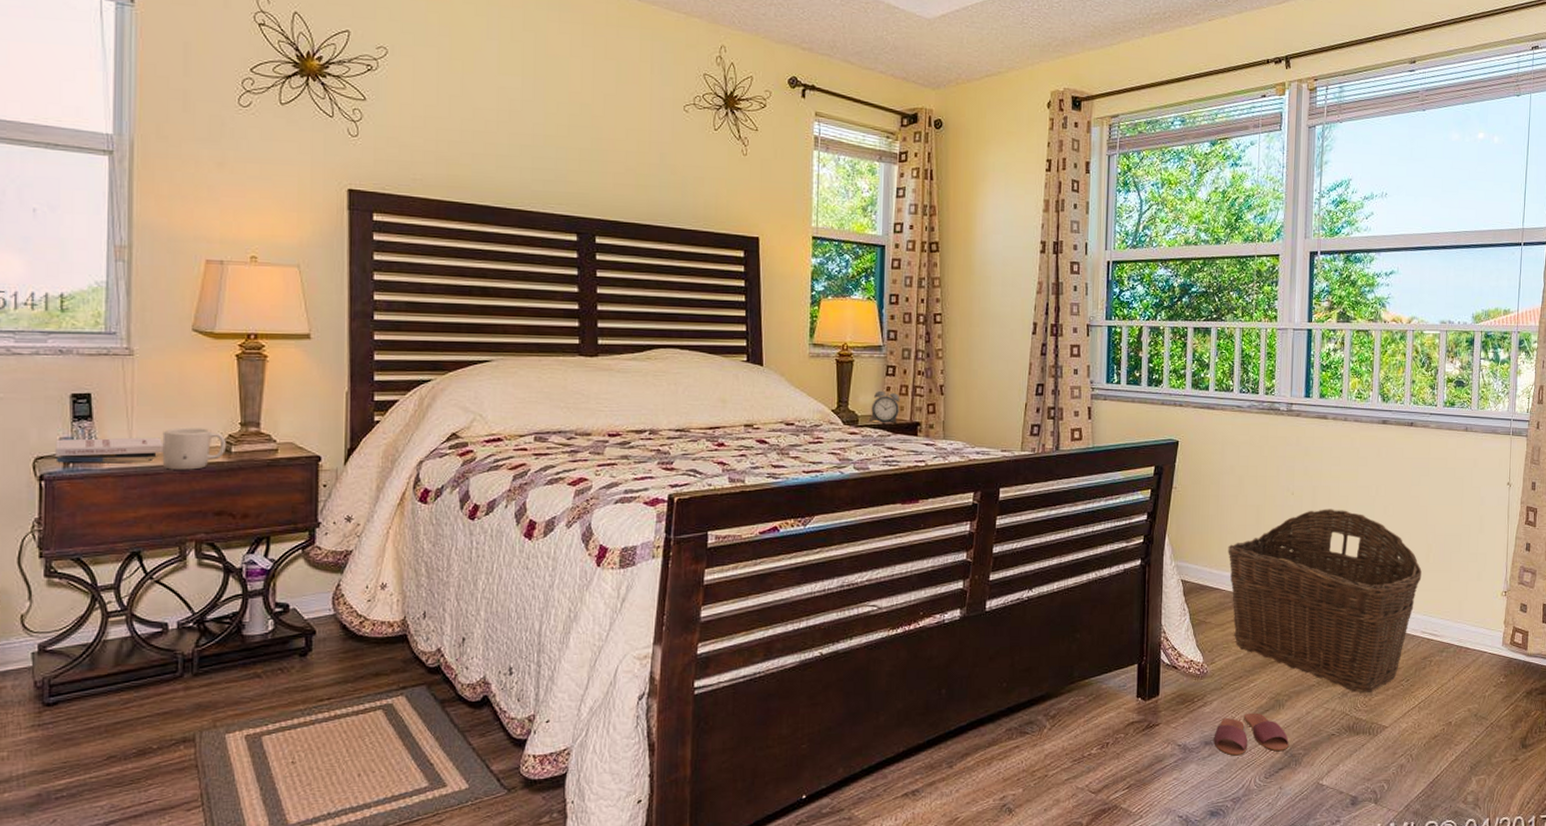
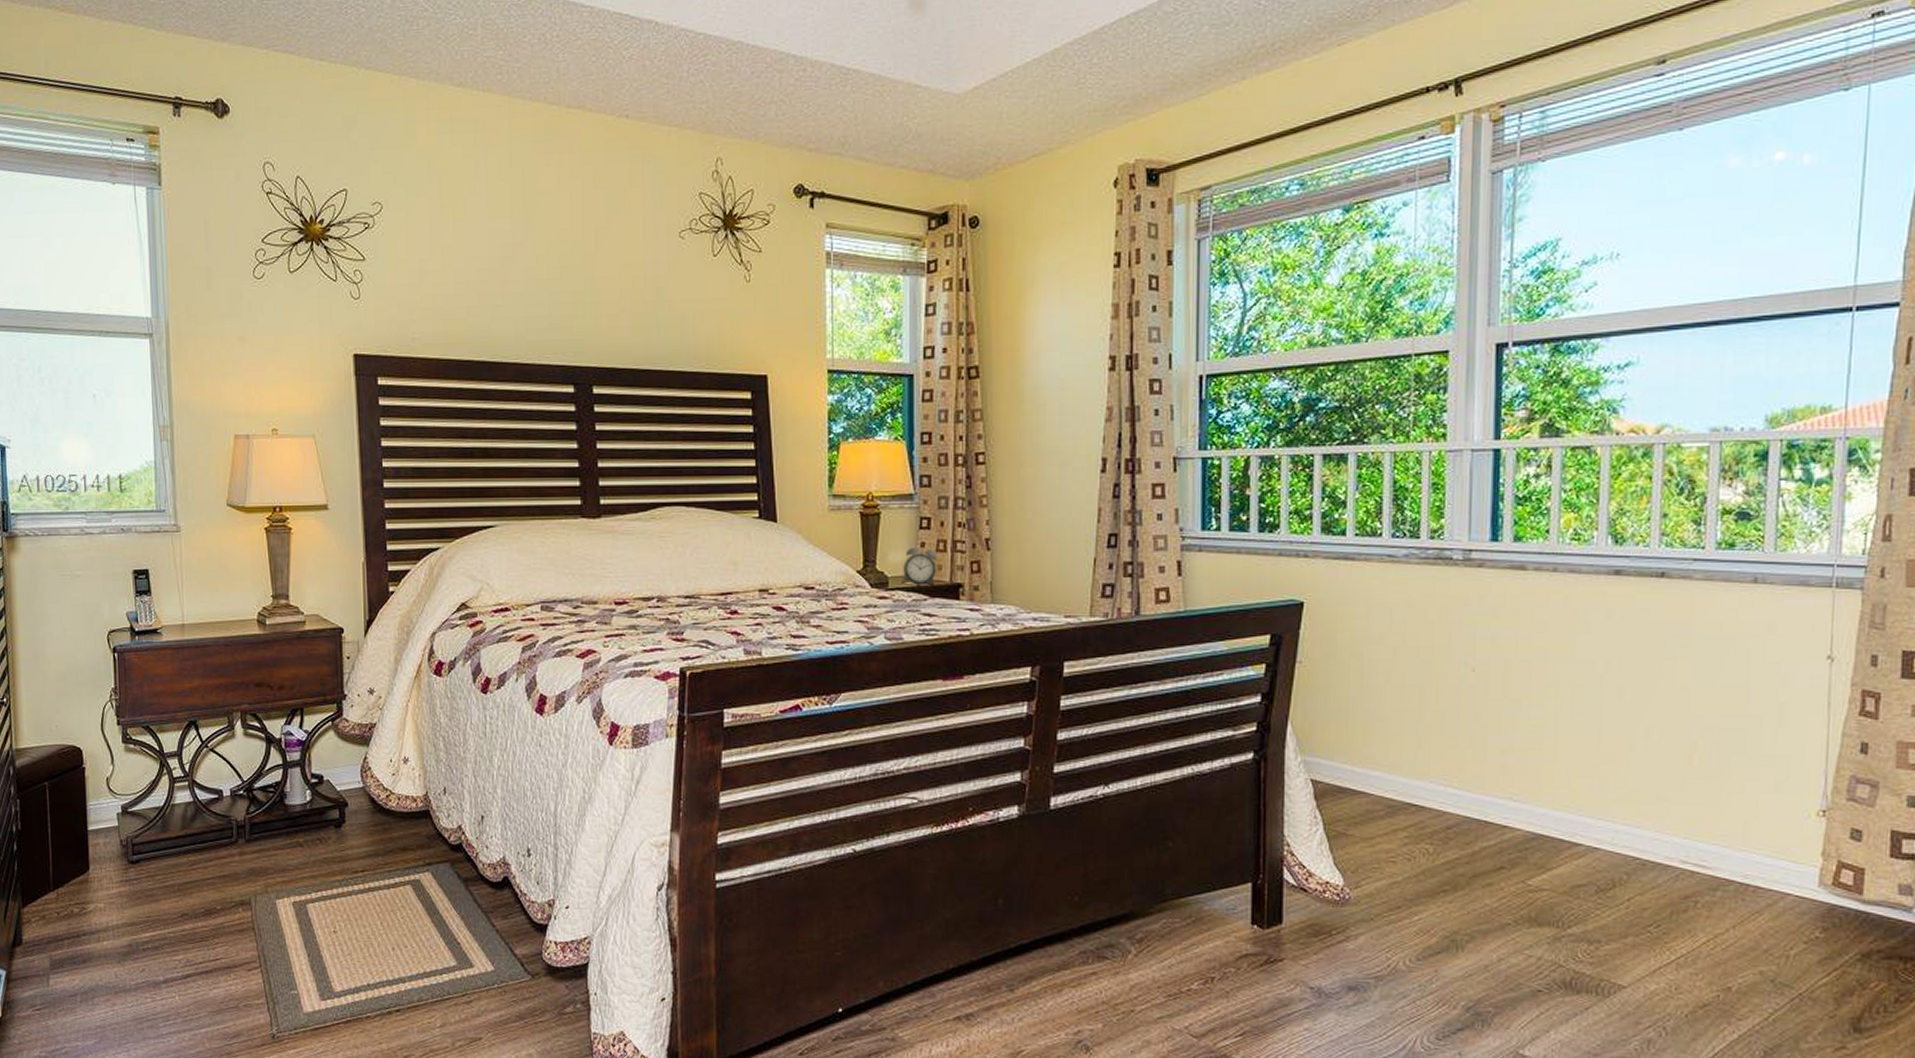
books: present [55,437,164,463] -> none [123,611,210,636]
mug: present [162,427,226,470] -> none [208,601,261,642]
slippers: present [1214,713,1289,756] -> none [1361,954,1472,1008]
wicker basket: present [1228,509,1422,693] -> none [1377,690,1681,939]

